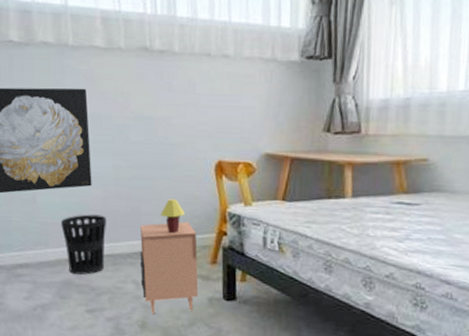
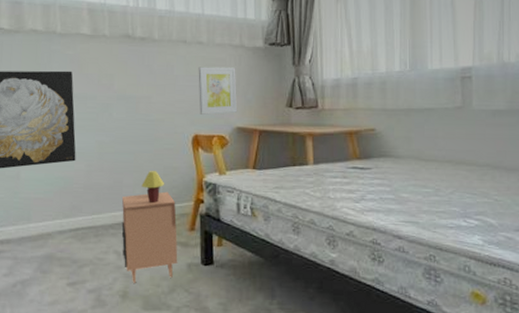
wastebasket: present [61,214,106,275] -> none [44,188,89,248]
wall art: none [223,84,267,139] -> present [198,67,238,115]

